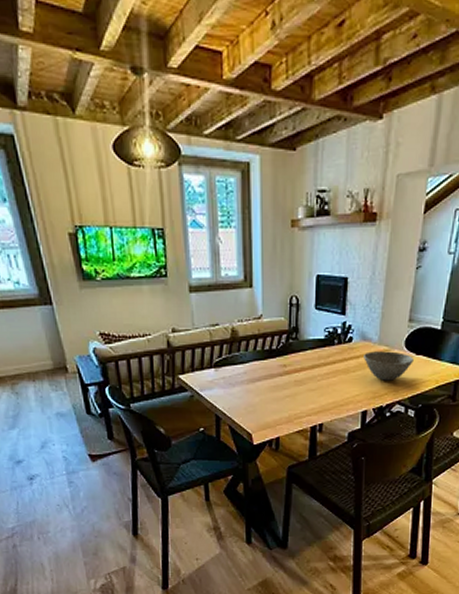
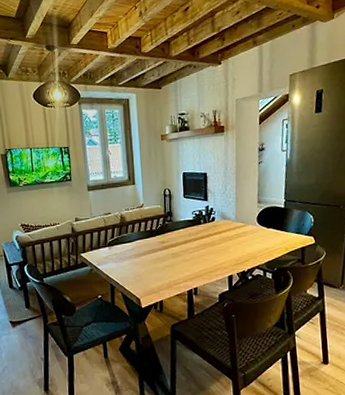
bowl: present [364,351,414,381] -> none [225,226,266,250]

